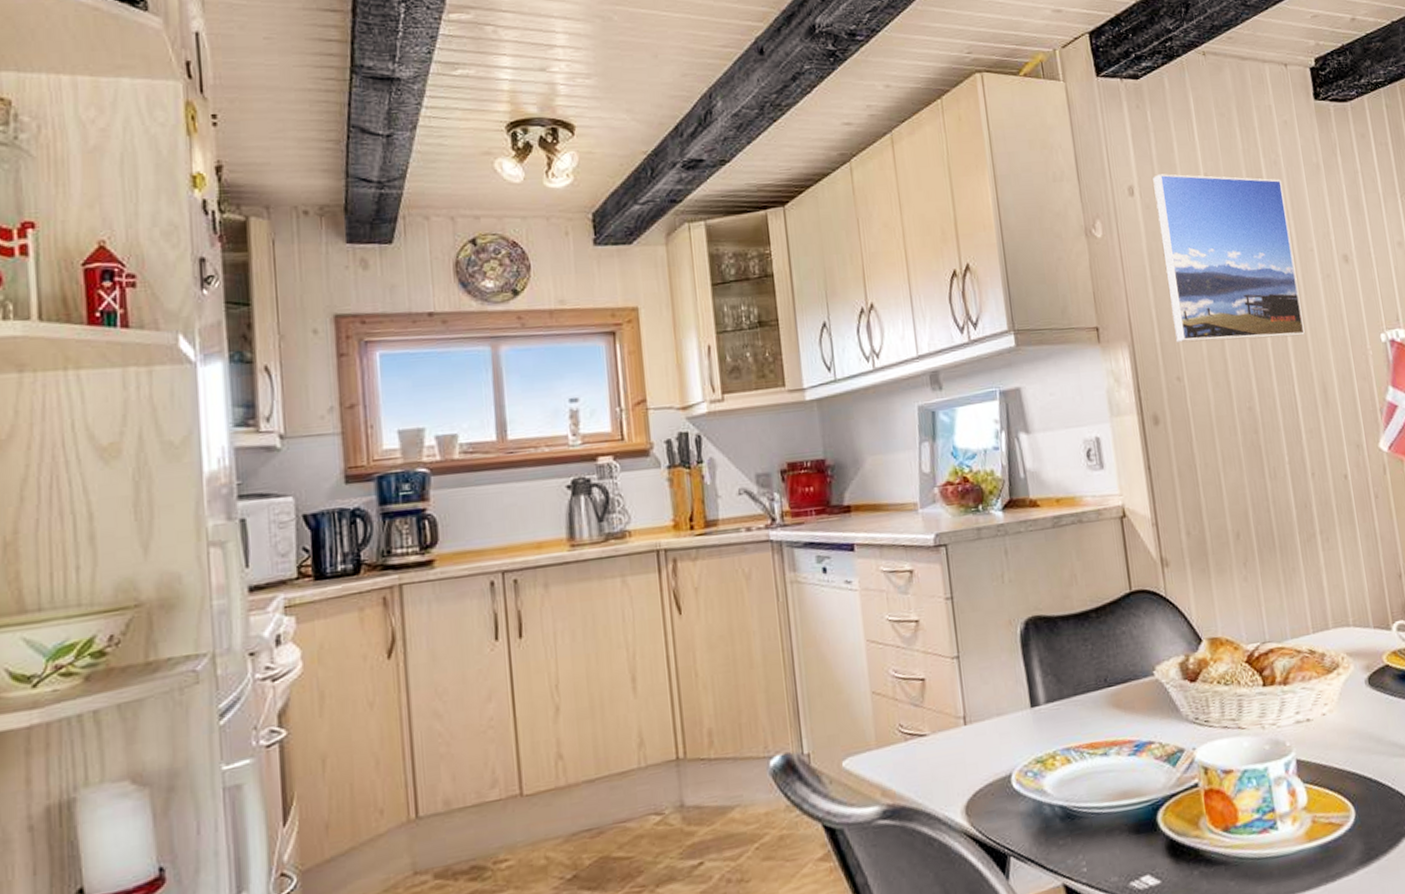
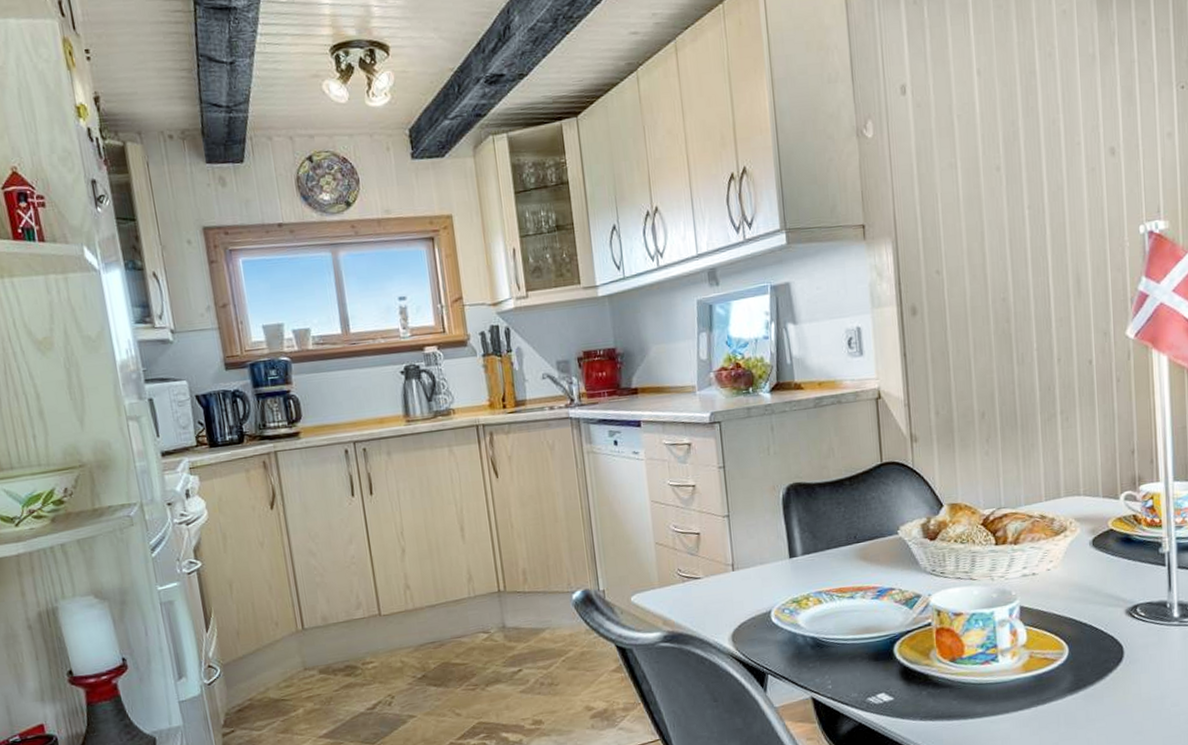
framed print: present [1153,174,1305,343] -> none [925,71,1064,238]

